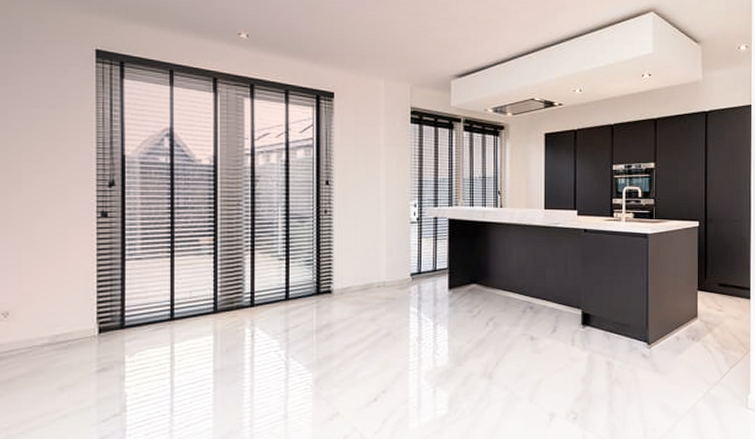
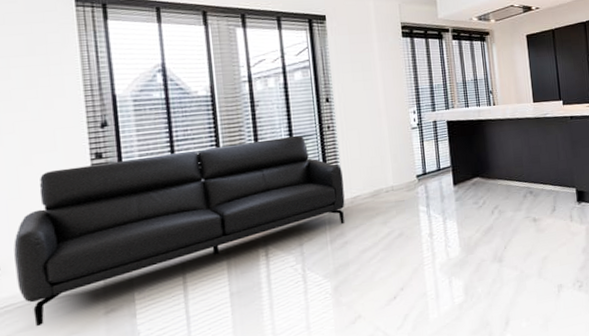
sofa: none [22,216,335,375] -> present [13,135,345,327]

